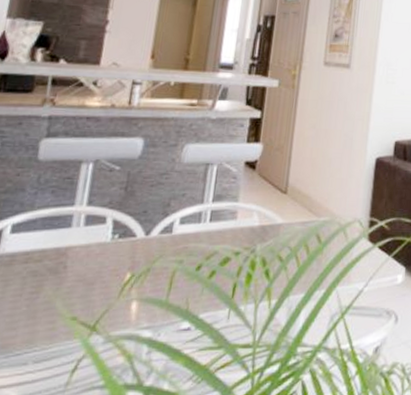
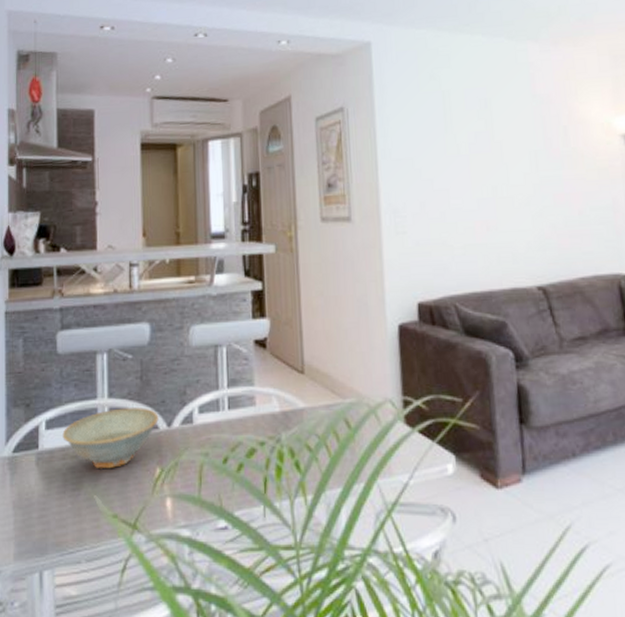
dish: none [28,216,138,272] -> present [62,408,159,468]

